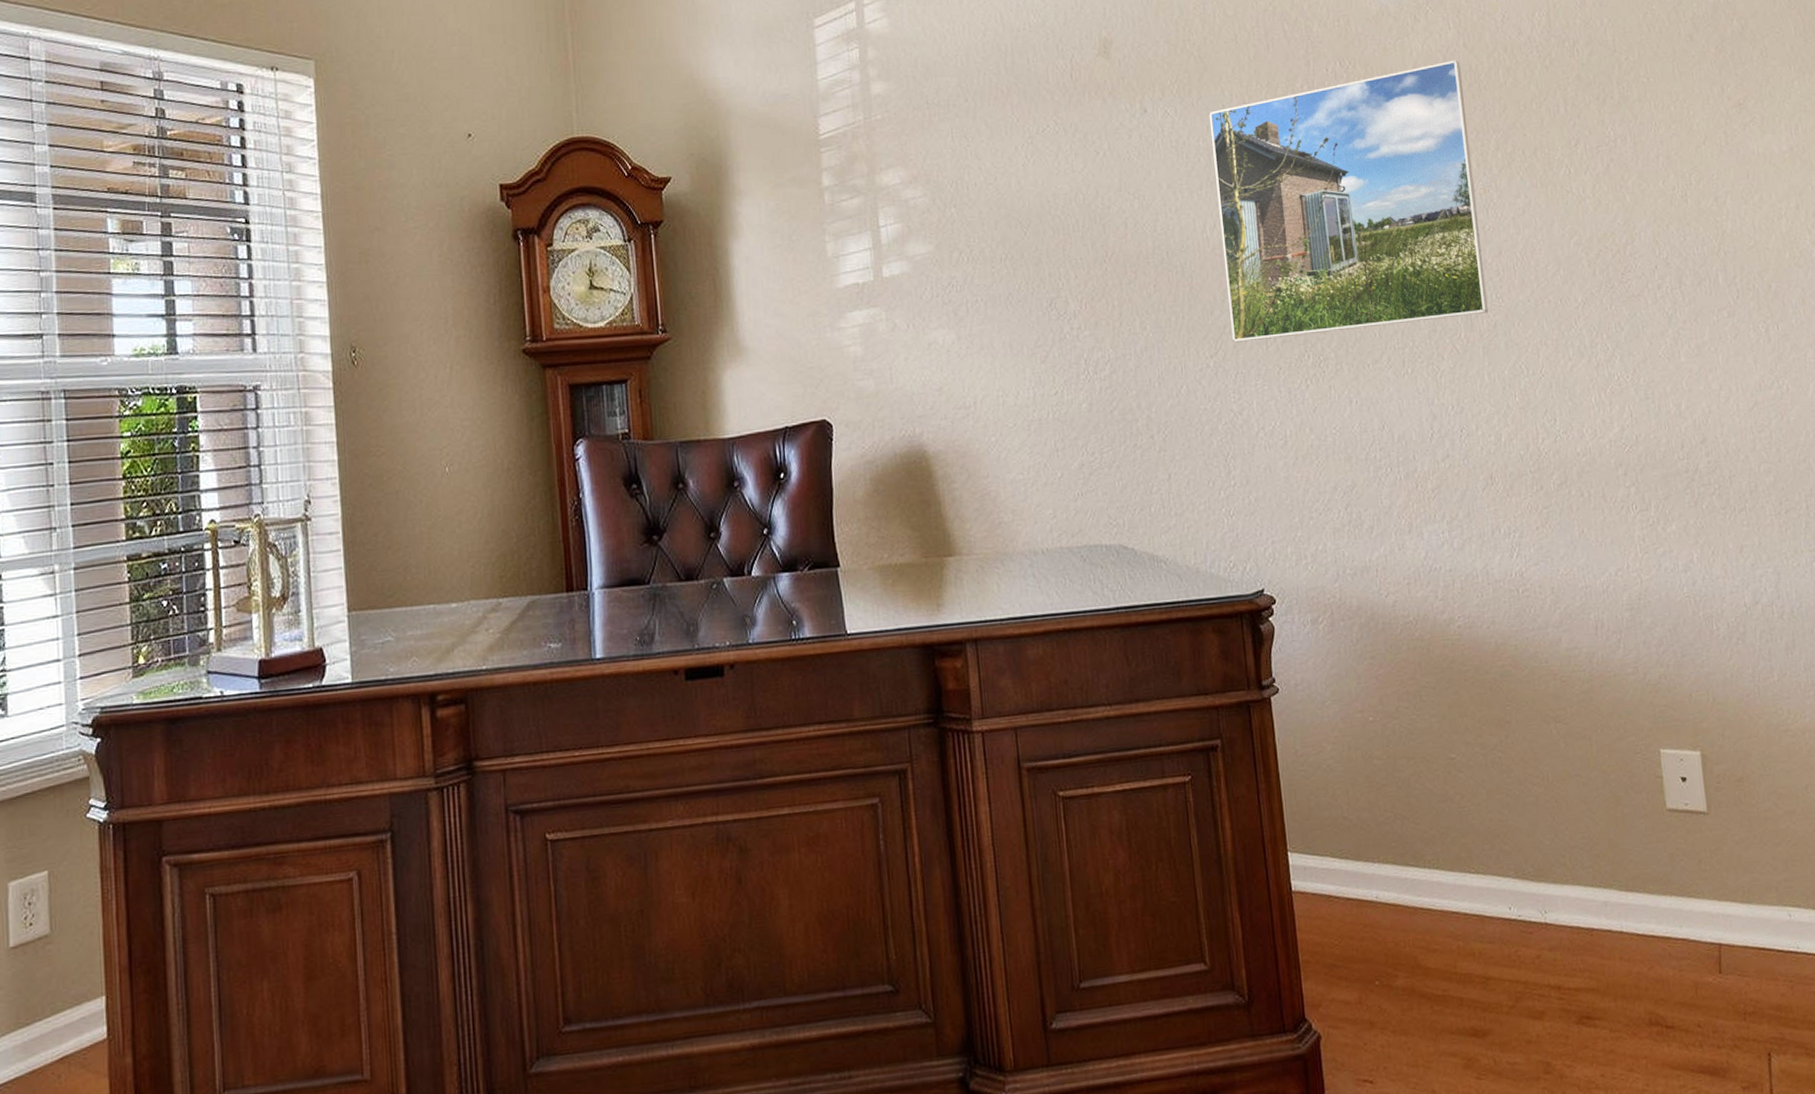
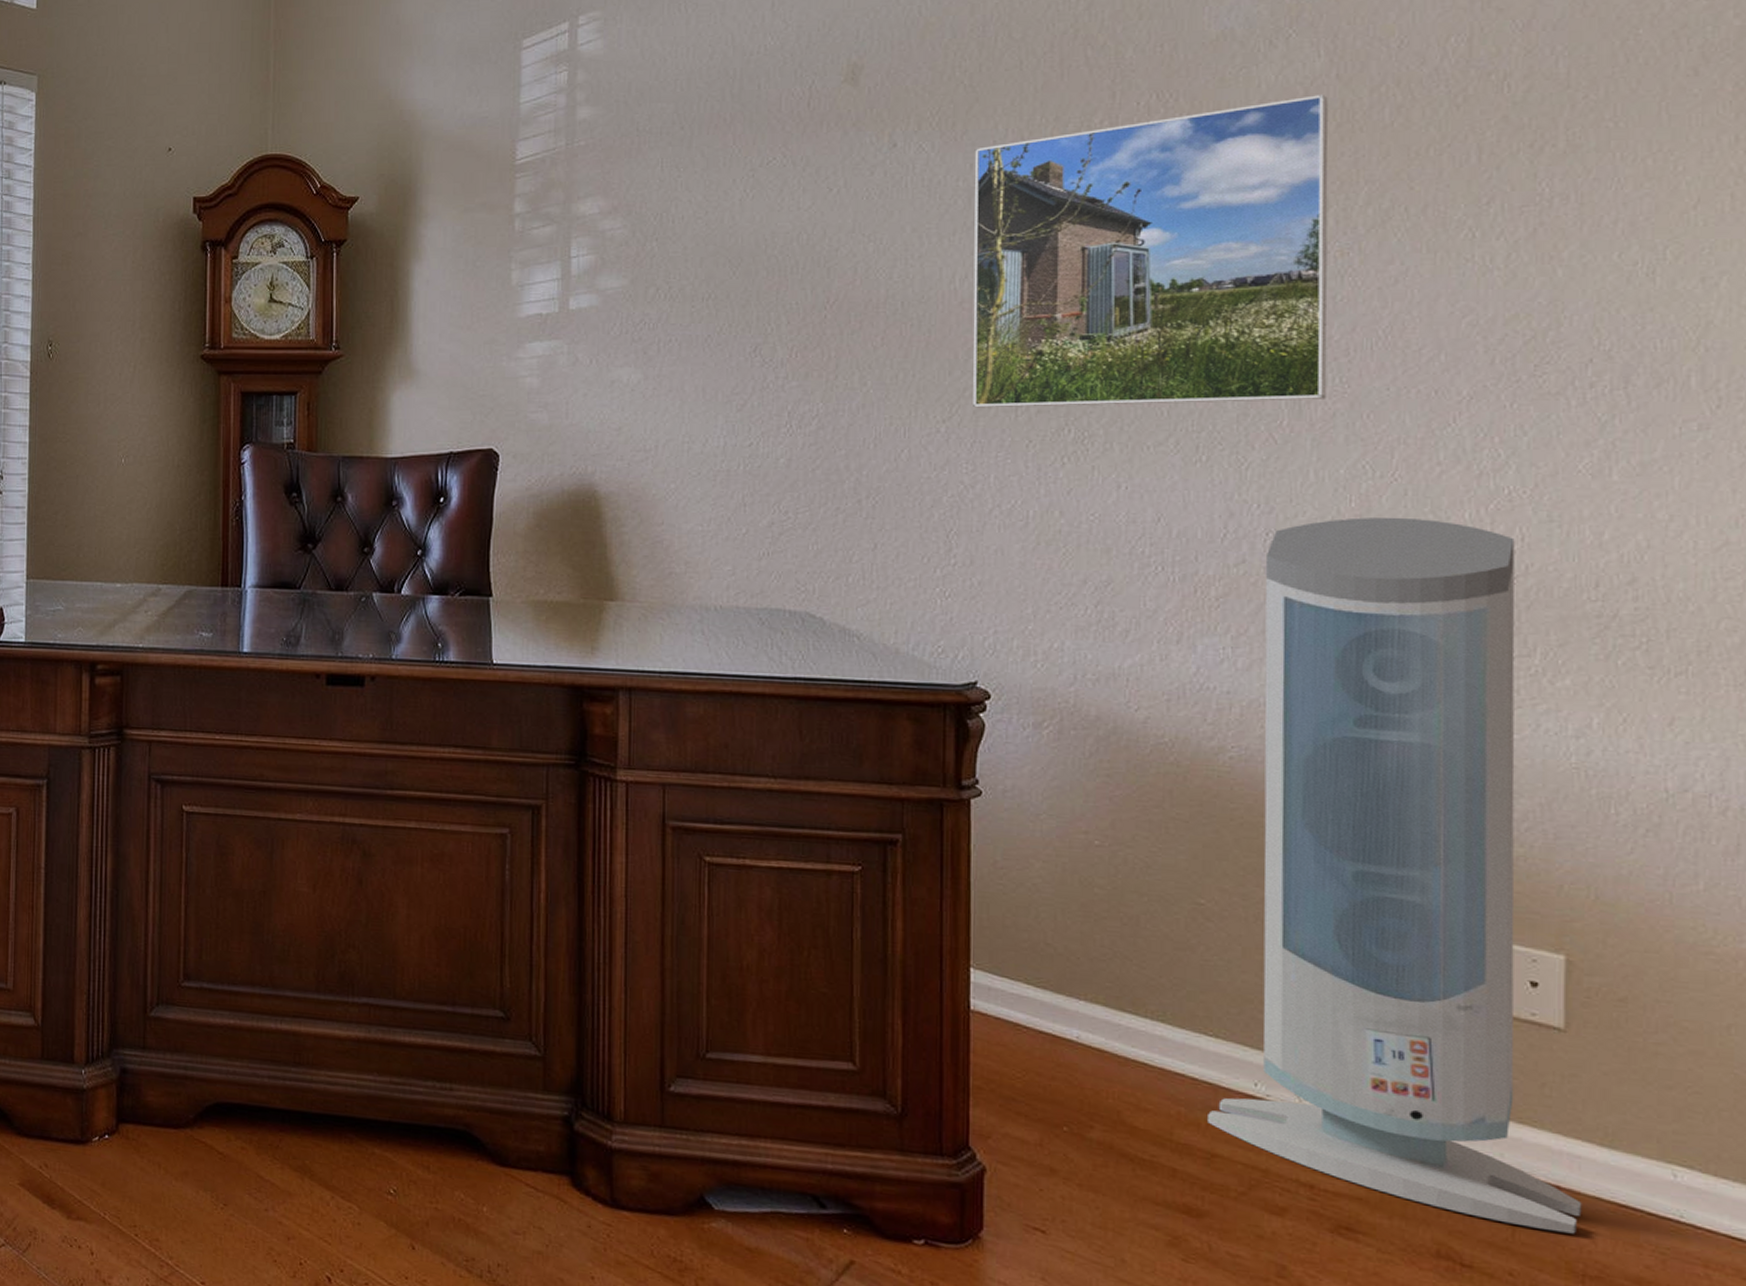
air purifier: none [1463,406,1737,984] -> present [1208,517,1582,1234]

